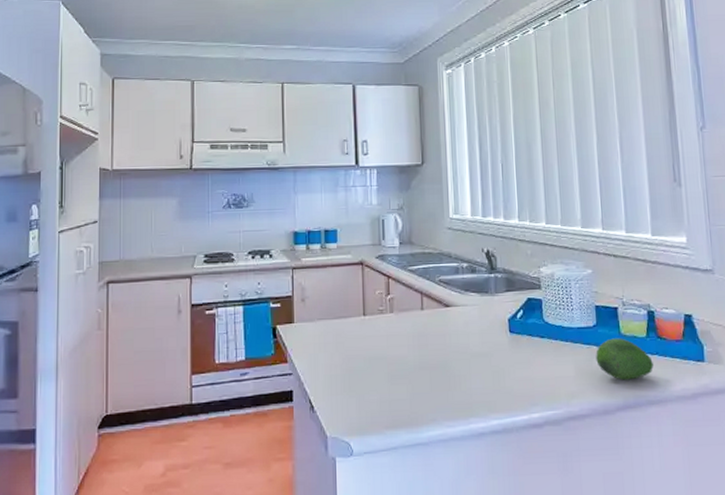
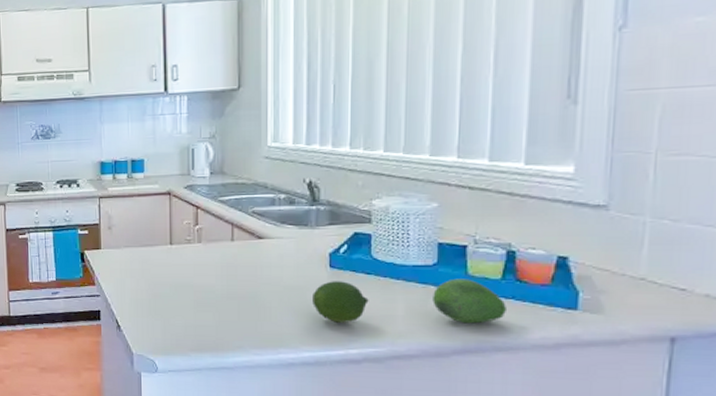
fruit: none [496,345,545,387] -> present [313,281,369,323]

